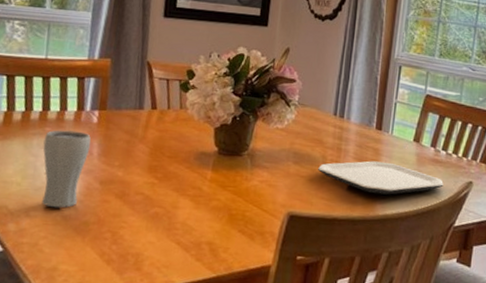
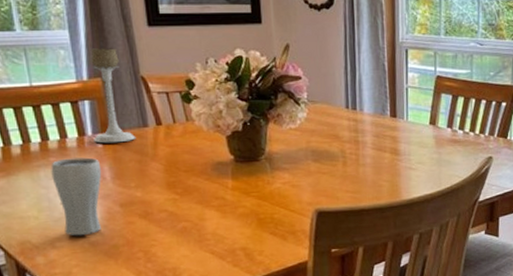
candle holder: none [90,31,131,122] -> present [90,48,136,144]
plate: present [318,161,443,195] -> none [338,148,464,181]

